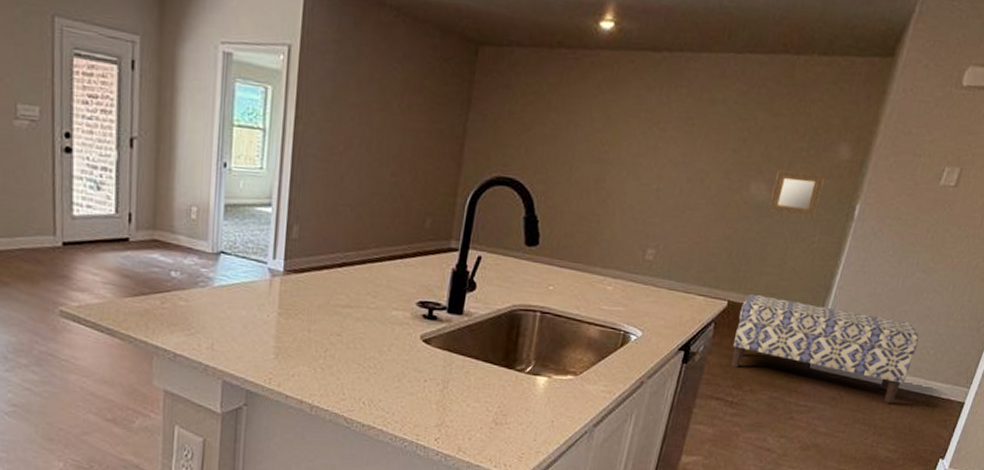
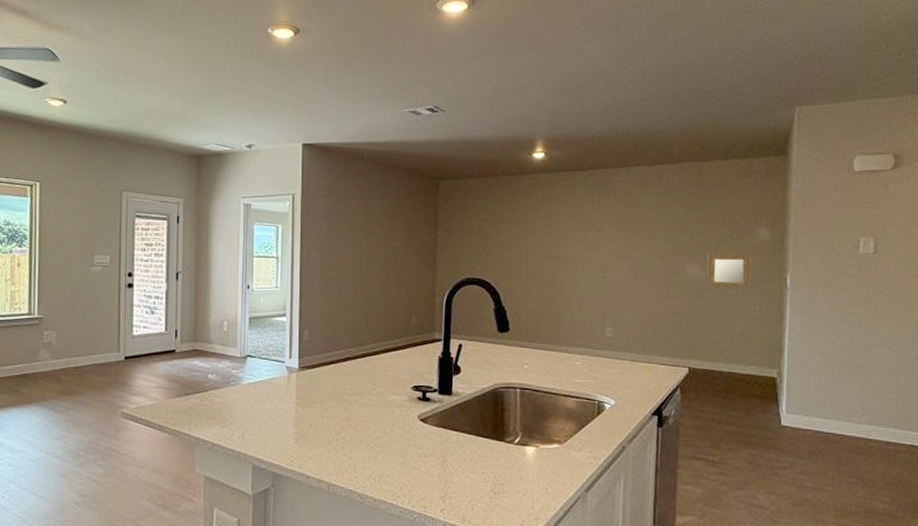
bench: present [731,293,919,403] -> none [701,359,883,454]

